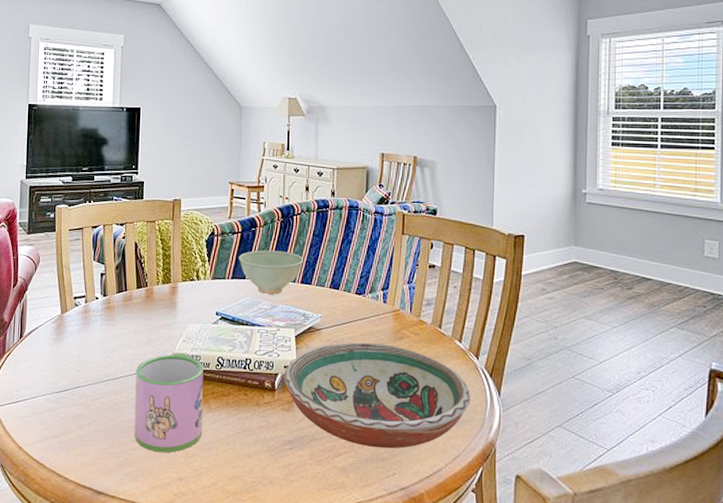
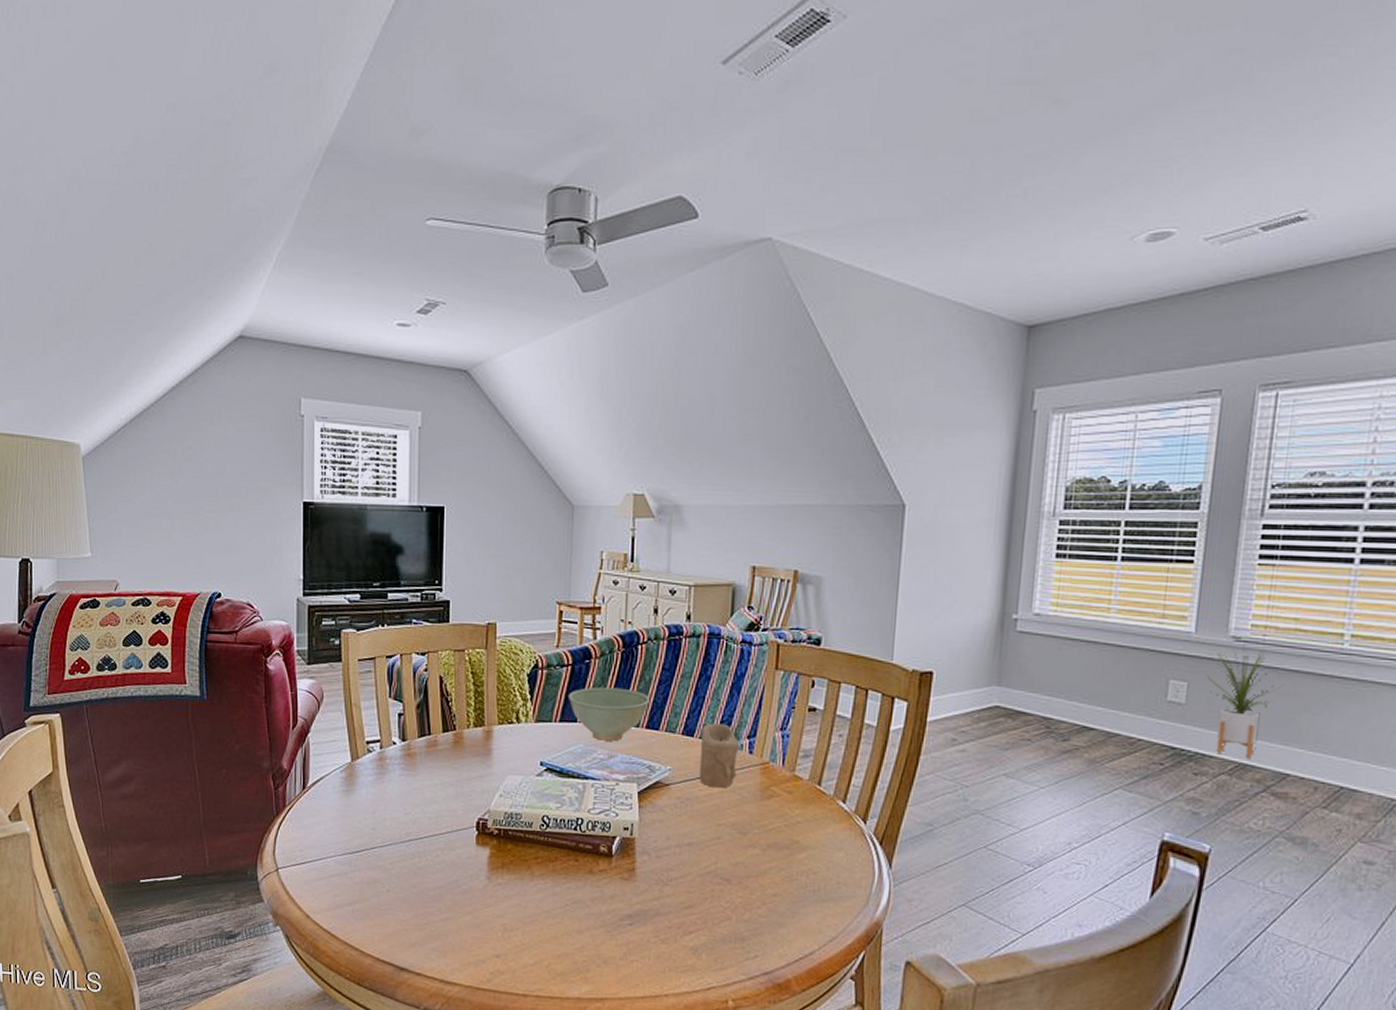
mug: present [134,352,203,453] -> none [442,809,525,926]
decorative bowl: present [284,342,470,449] -> none [623,800,854,927]
candle: none [345,278,375,332] -> present [700,723,739,788]

